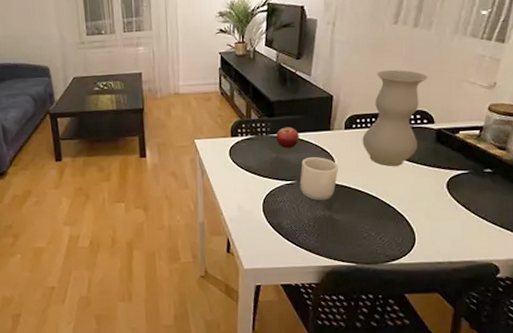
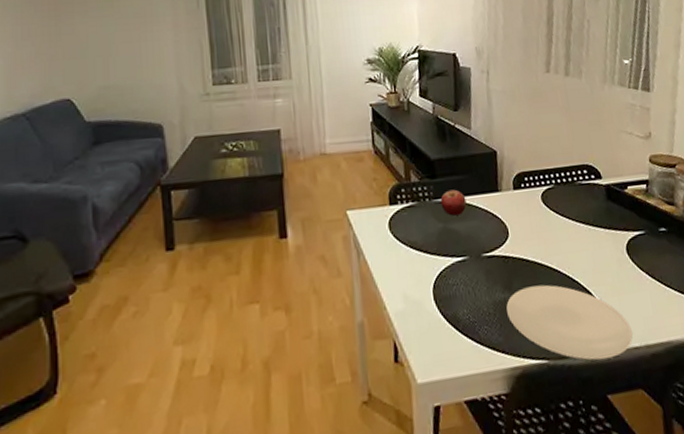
mug: present [299,156,338,201] -> none [471,224,514,281]
plate: none [325,207,438,269] -> present [506,284,633,361]
vase: present [362,69,428,166] -> none [533,120,591,232]

